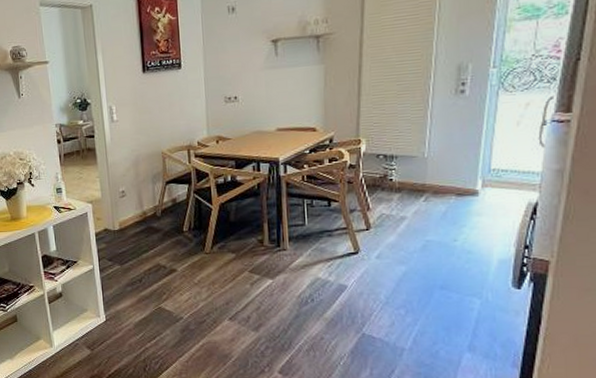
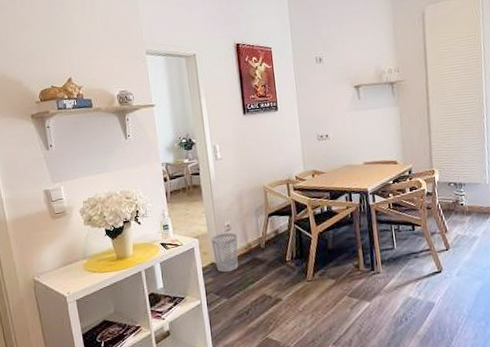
wastebasket: none [105,199,133,240] -> present [211,232,238,273]

